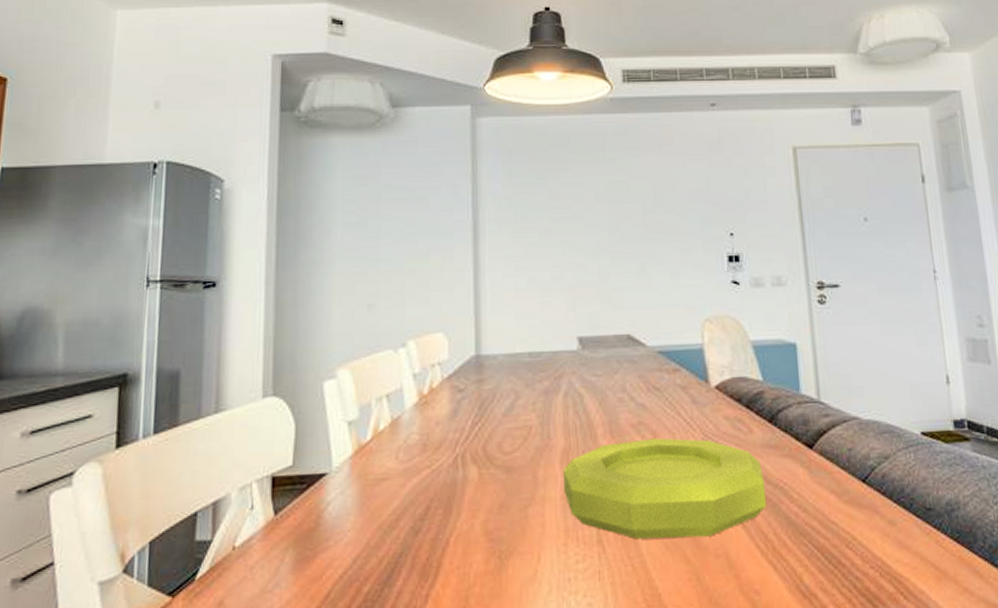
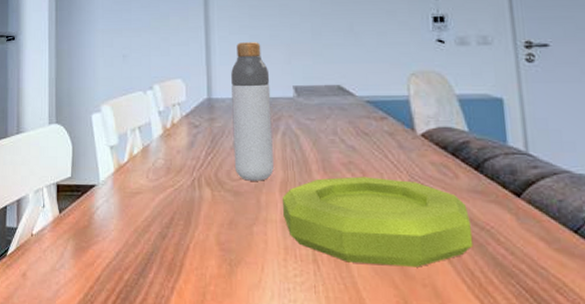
bottle: none [505,286,554,453] -> present [231,42,274,181]

